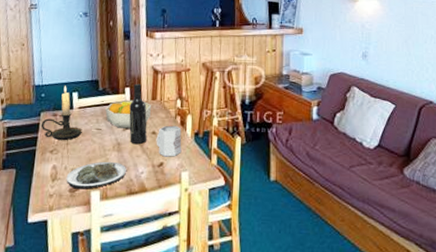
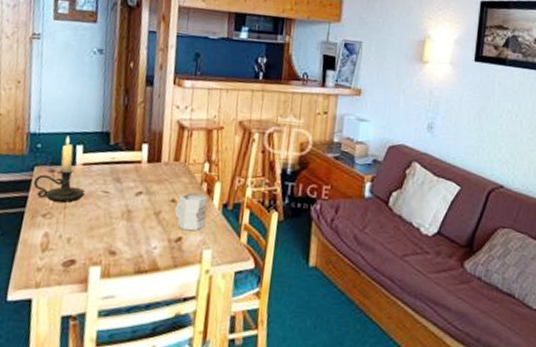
plate: present [66,161,126,189] -> none [59,231,136,264]
fruit bowl: present [105,99,151,129] -> none [115,158,173,194]
wine bottle: present [129,83,147,144] -> none [143,139,167,213]

